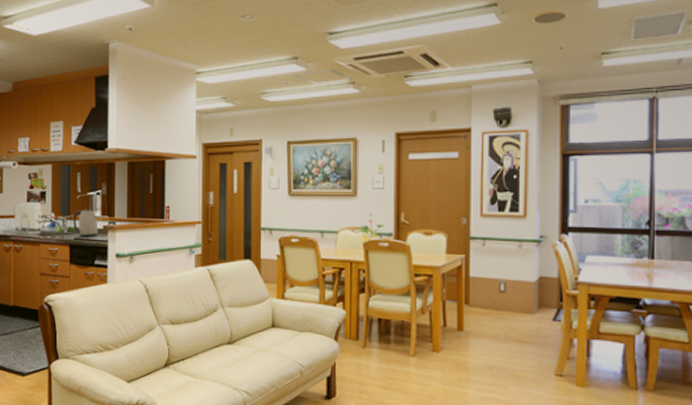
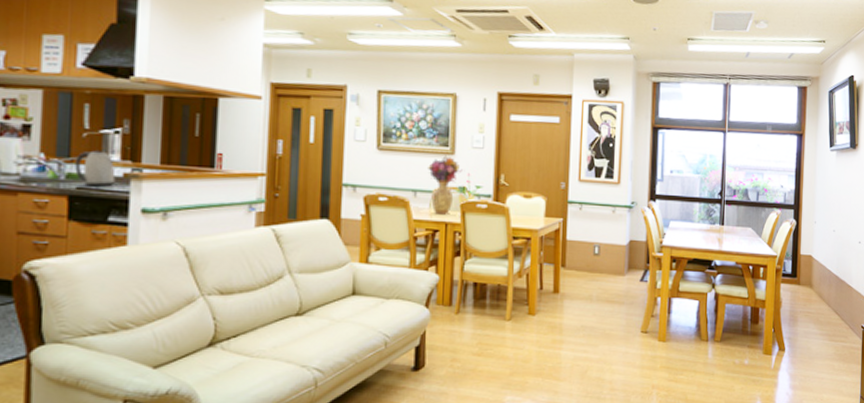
flower arrangement: none [333,196,364,253] -> present [428,154,462,214]

